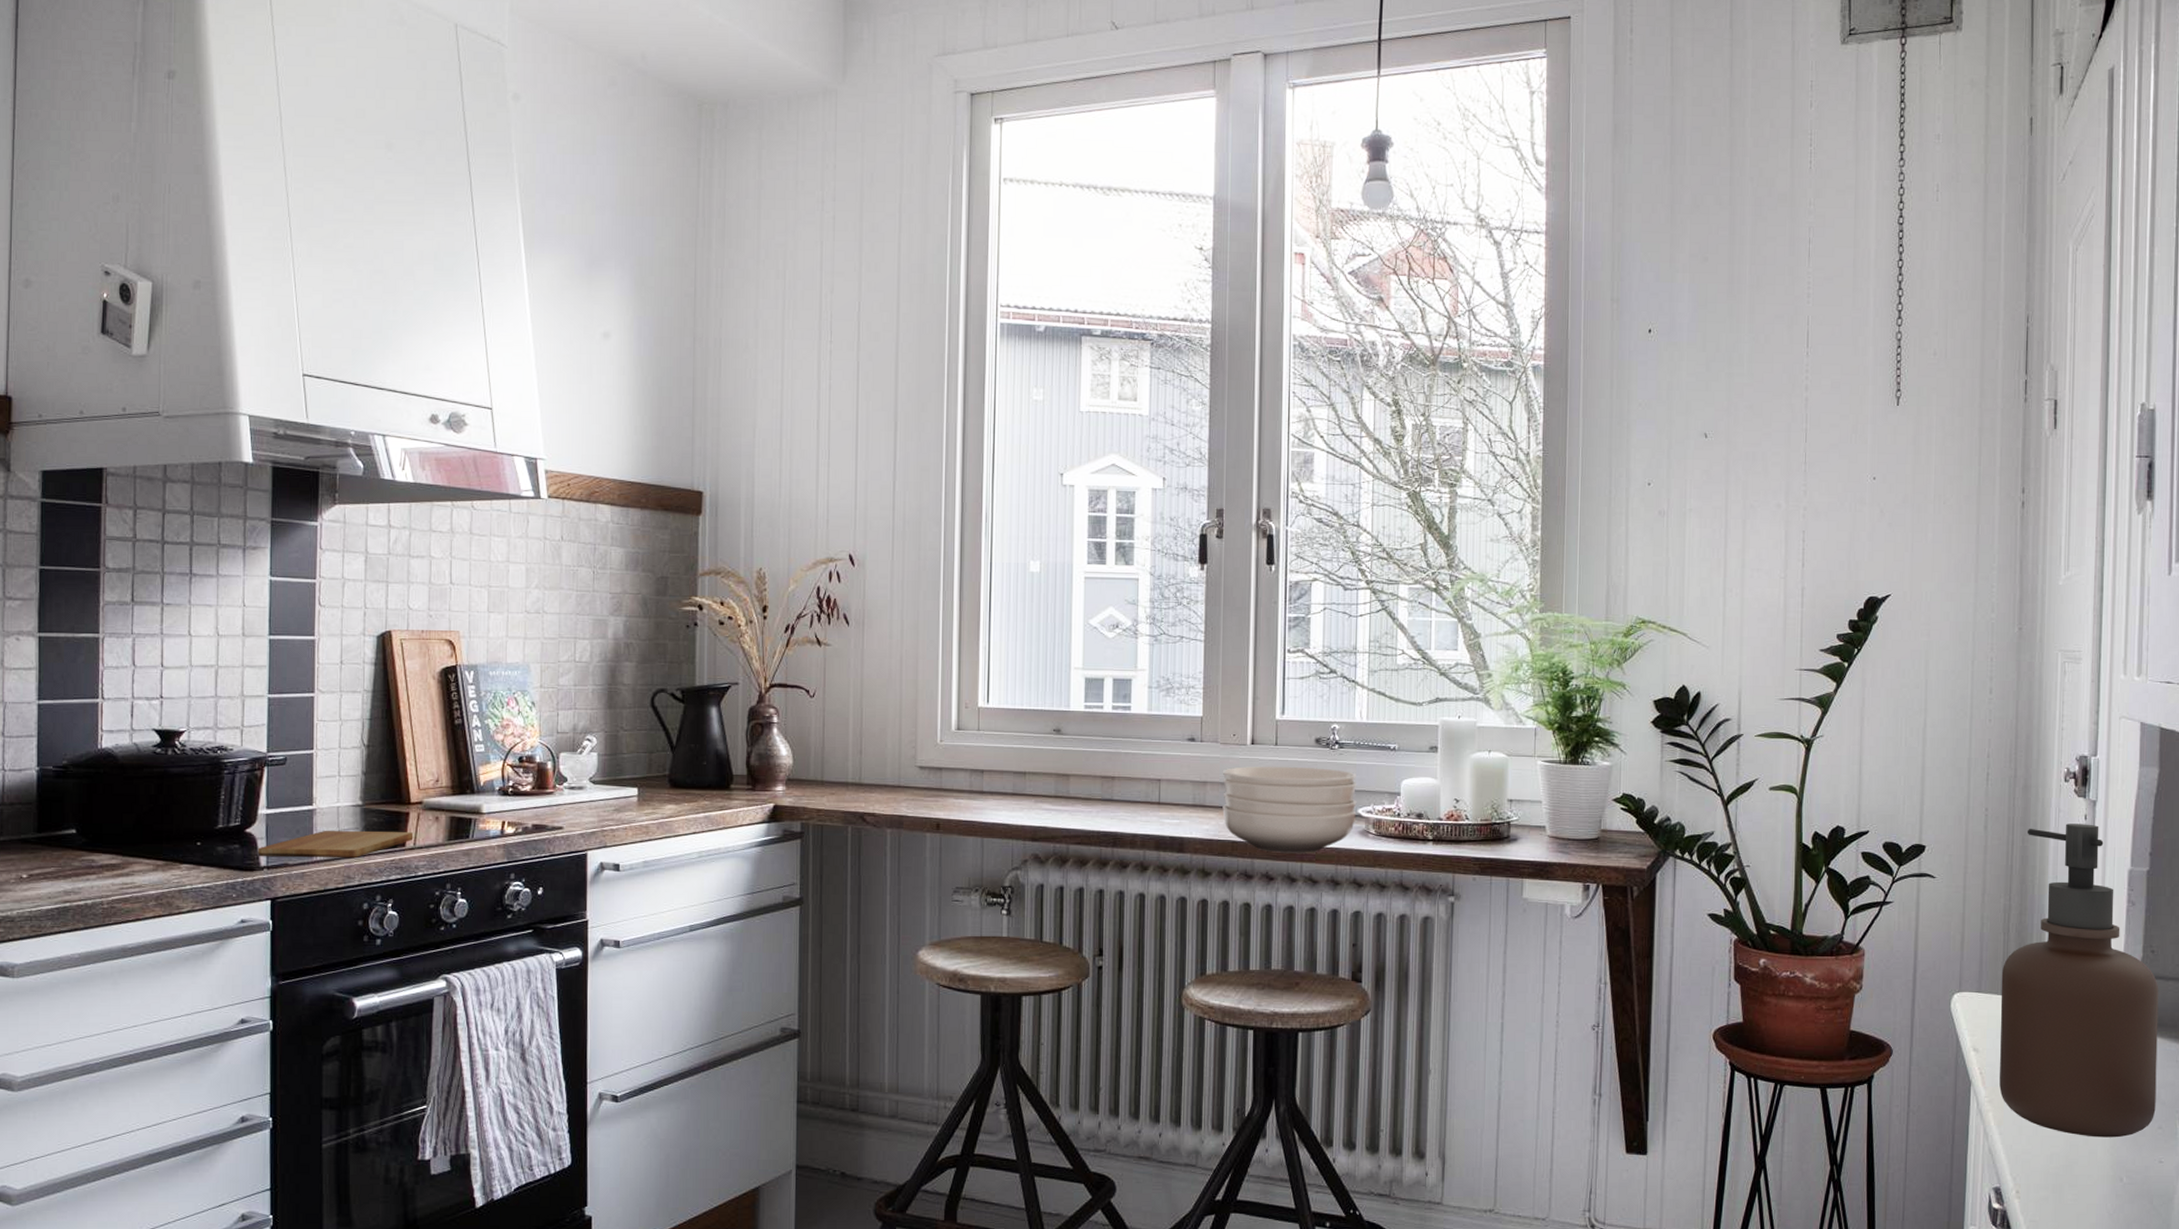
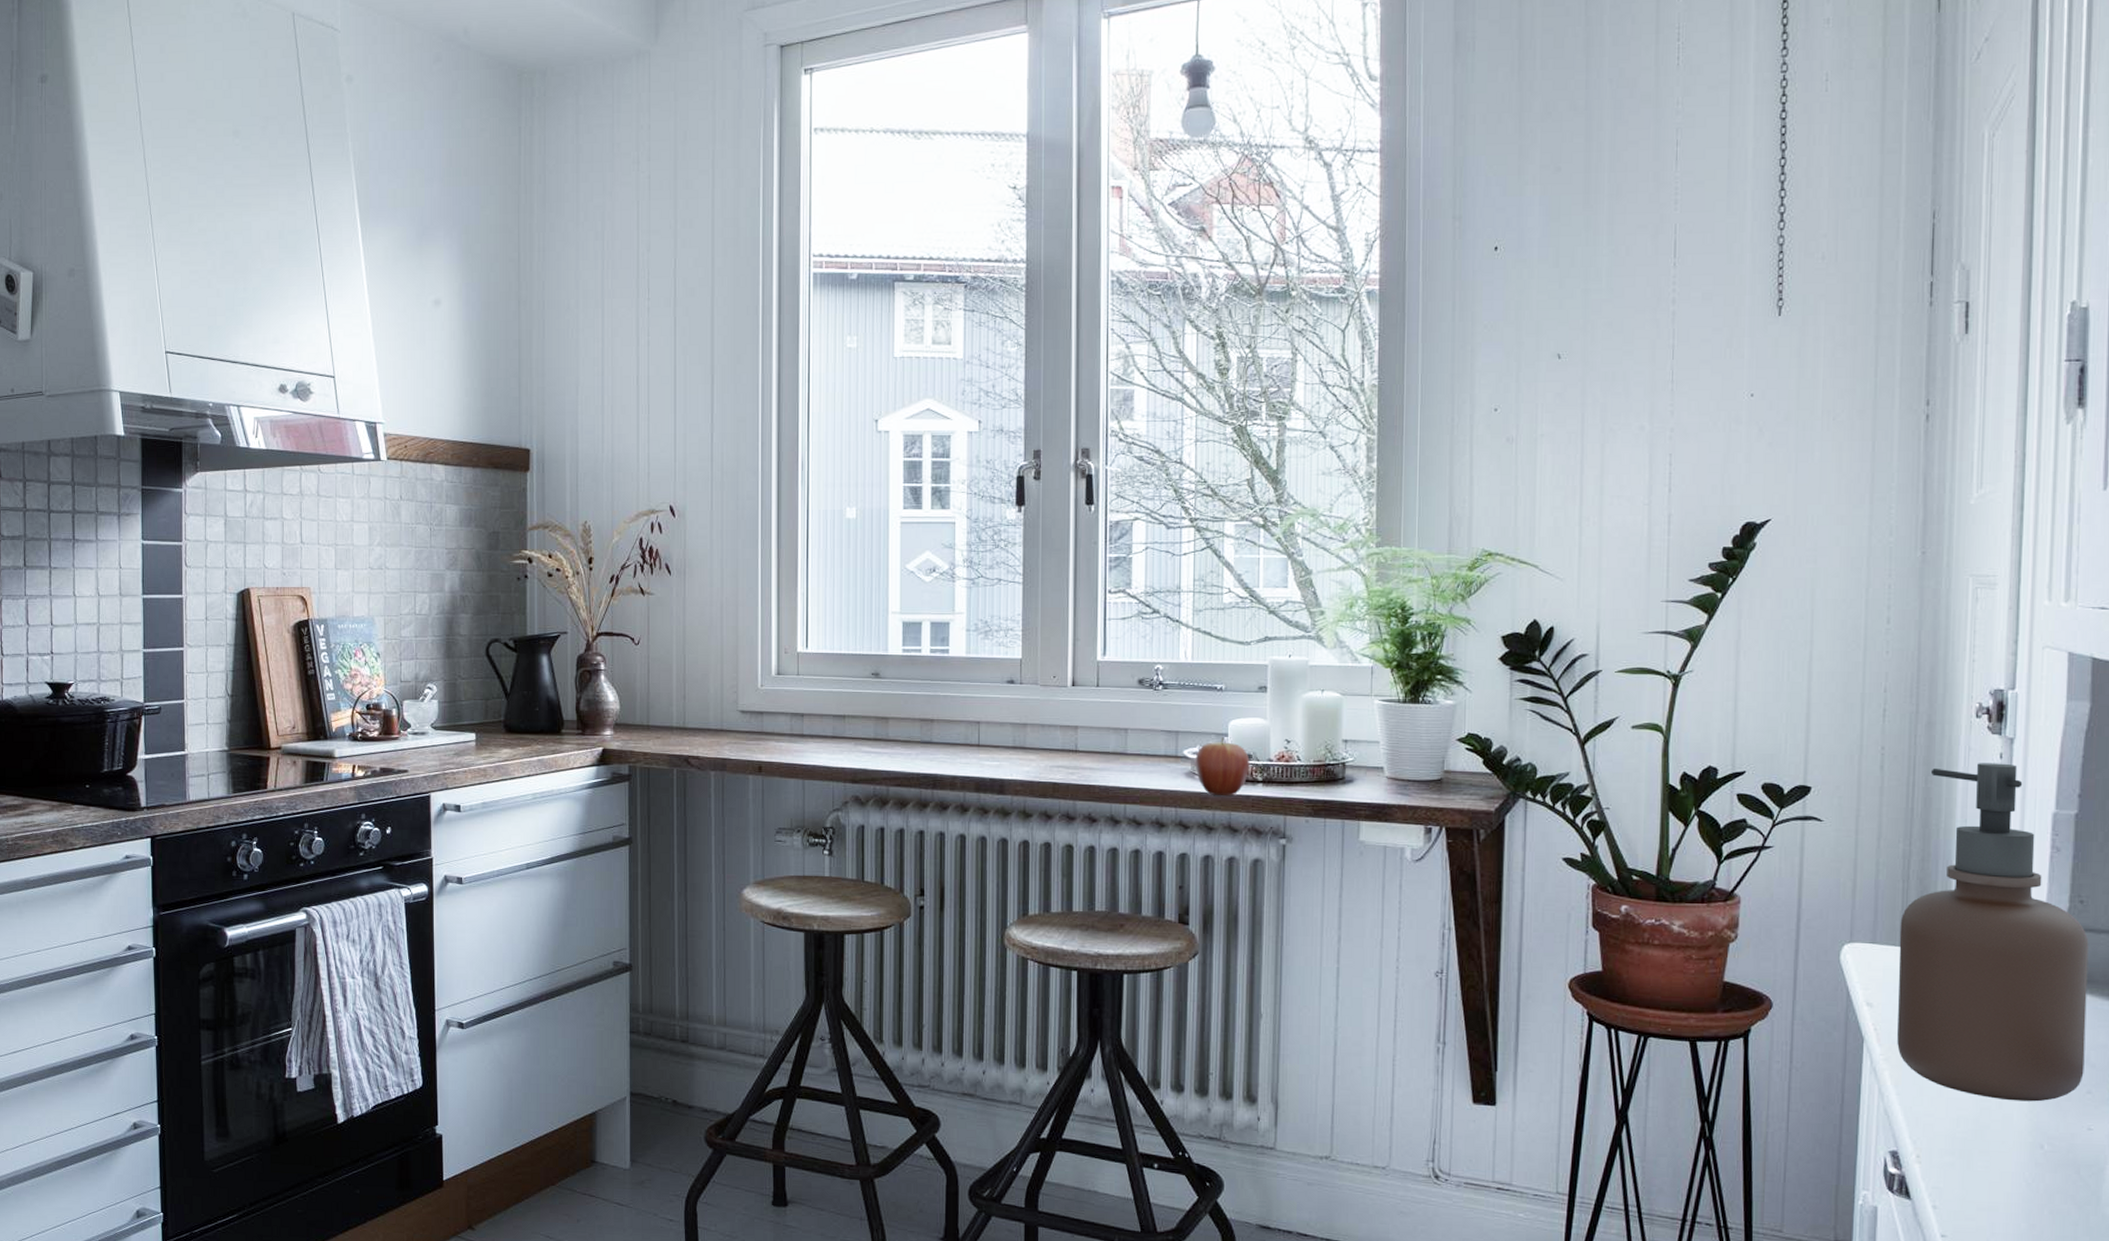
cutting board: present [257,830,413,859] -> none [138,773,273,800]
bowl: present [1222,766,1357,853] -> none [1042,707,1182,795]
fruit: none [1369,796,1421,855] -> present [1195,737,1250,797]

